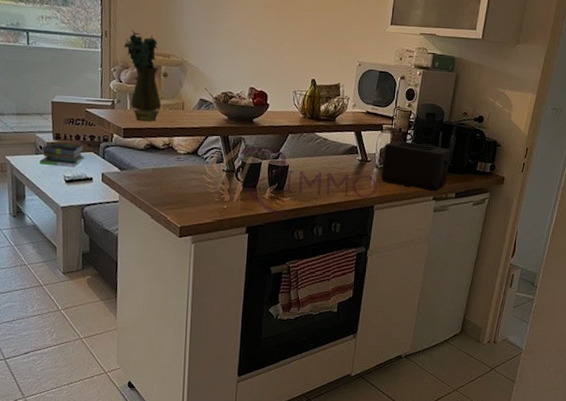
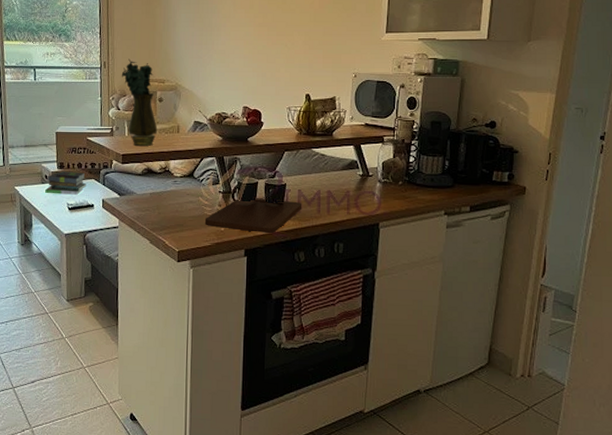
cutting board: none [207,176,304,213] -> present [204,197,302,234]
toaster: present [381,140,452,192] -> none [385,152,462,206]

